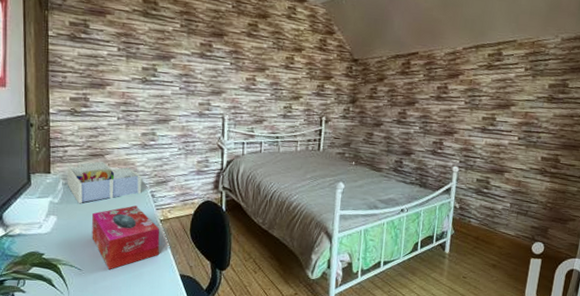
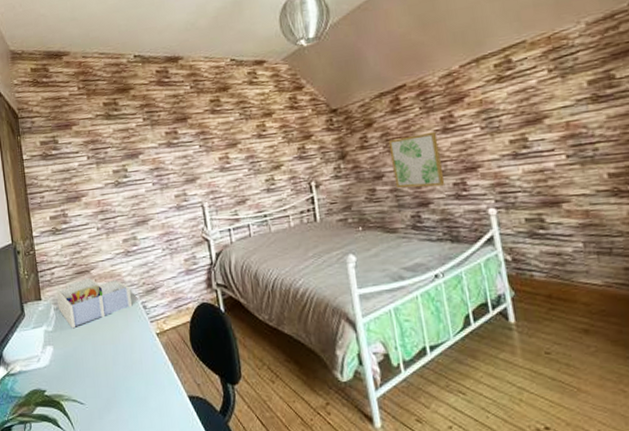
tissue box: present [92,205,160,270] -> none [87,321,161,401]
wall art: none [389,96,432,142] -> present [388,131,446,188]

